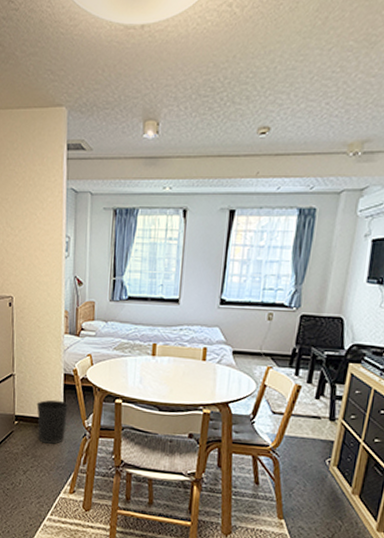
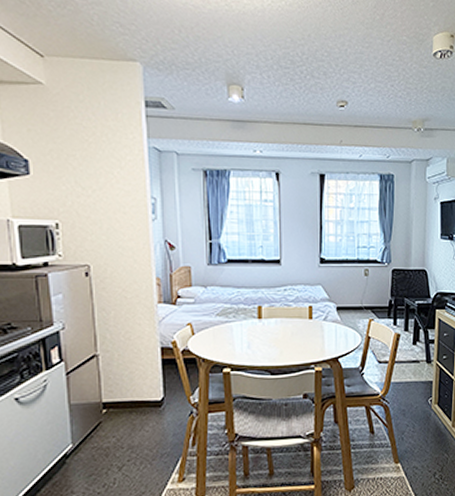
wastebasket: present [36,399,69,444] -> none [129,378,170,430]

